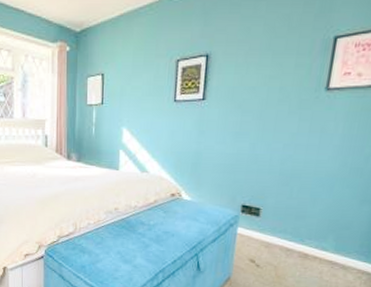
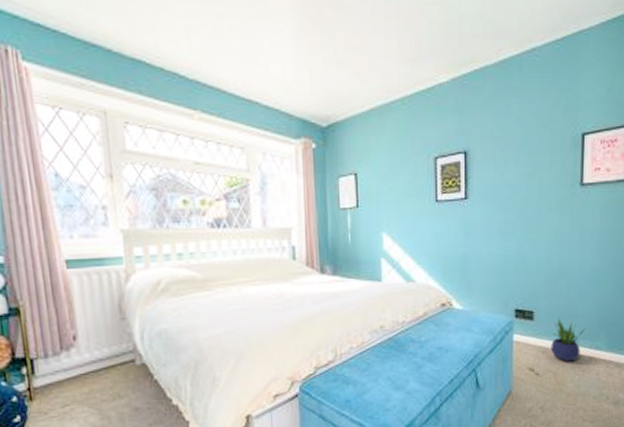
potted plant: none [274,216,313,259] -> present [551,317,585,362]

